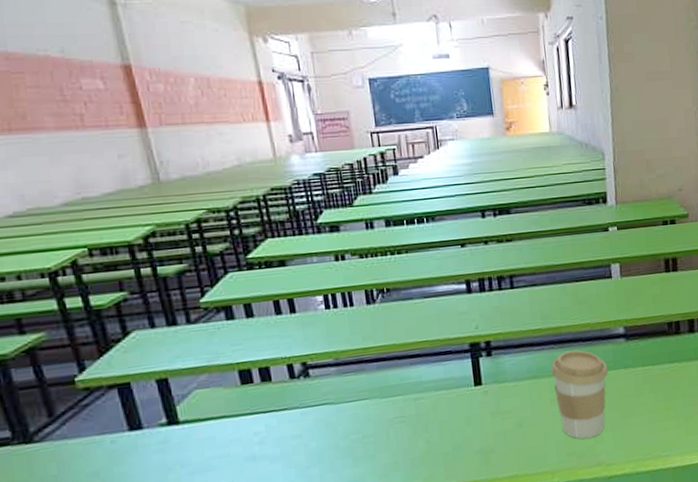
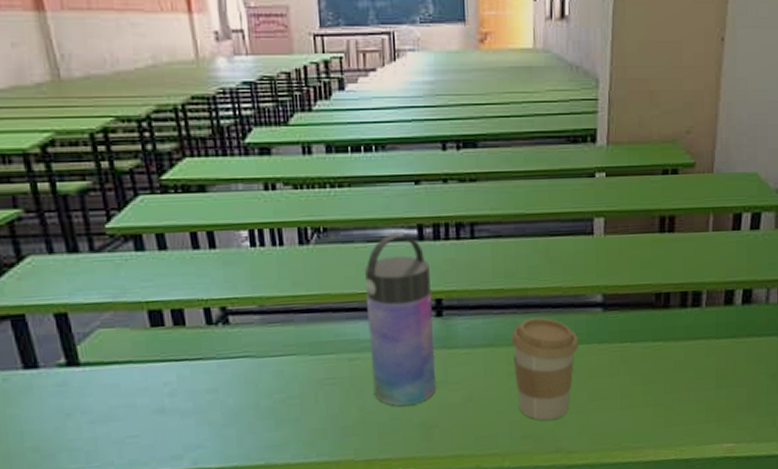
water bottle: none [424,289,491,437] -> present [364,234,437,406]

